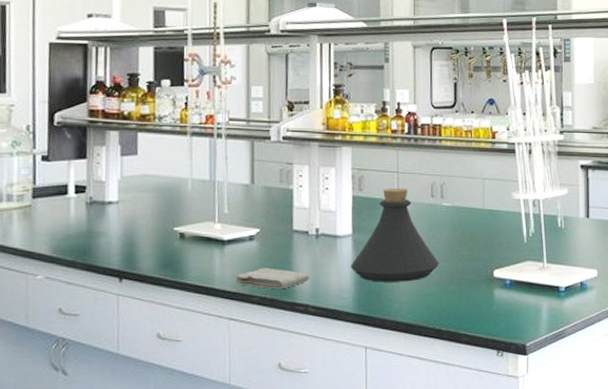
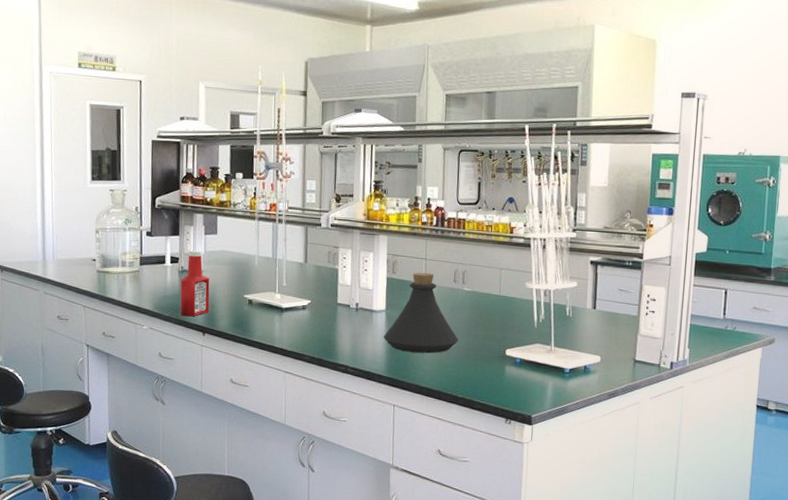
ketchup bottle: none [88,177,129,259] -> present [180,250,210,317]
washcloth: present [235,268,310,290] -> none [290,332,350,352]

